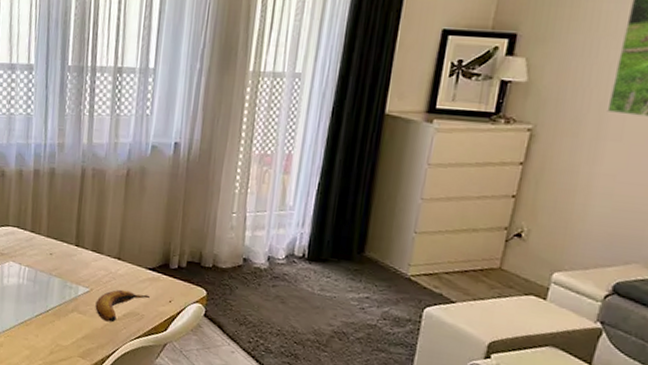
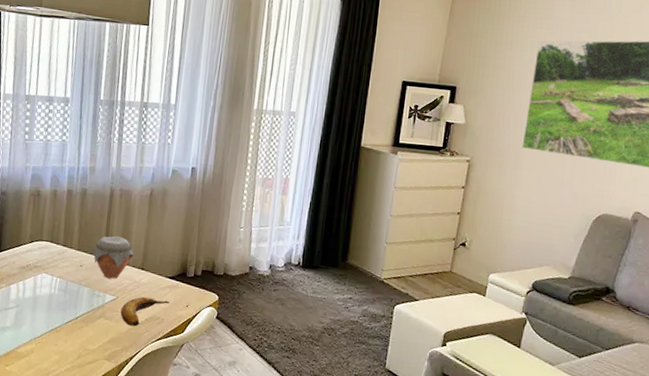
jar: none [62,221,109,269] -> present [91,236,133,279]

